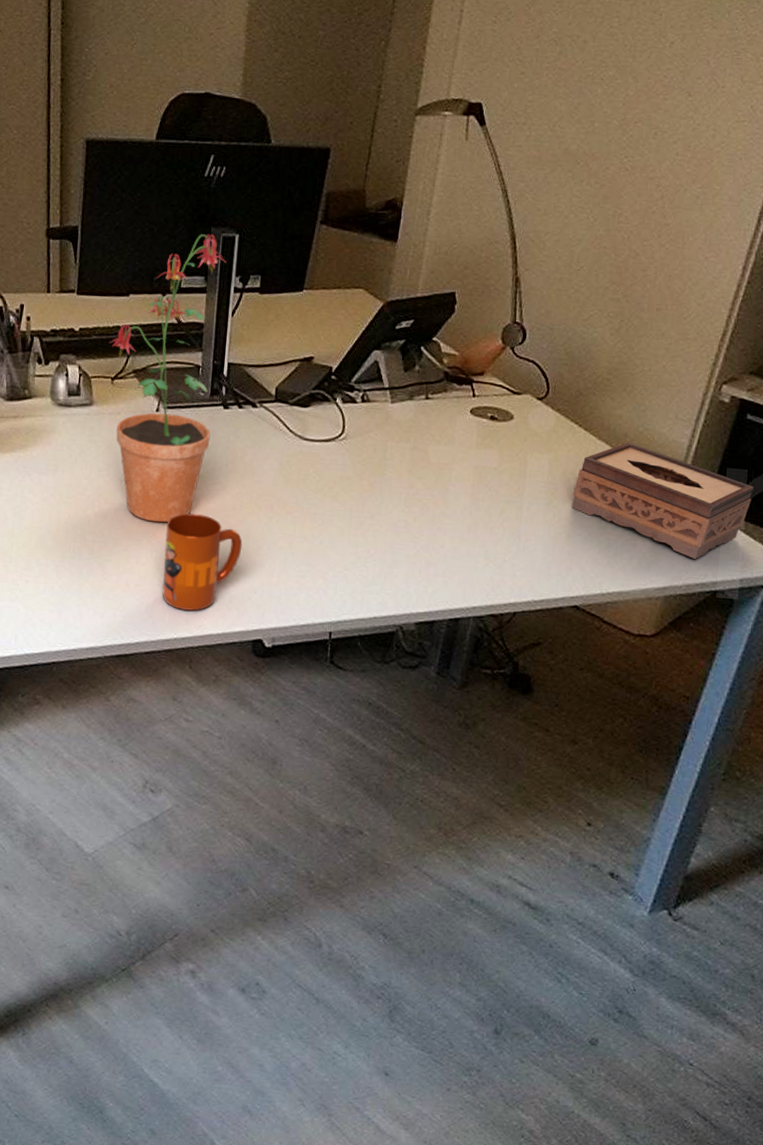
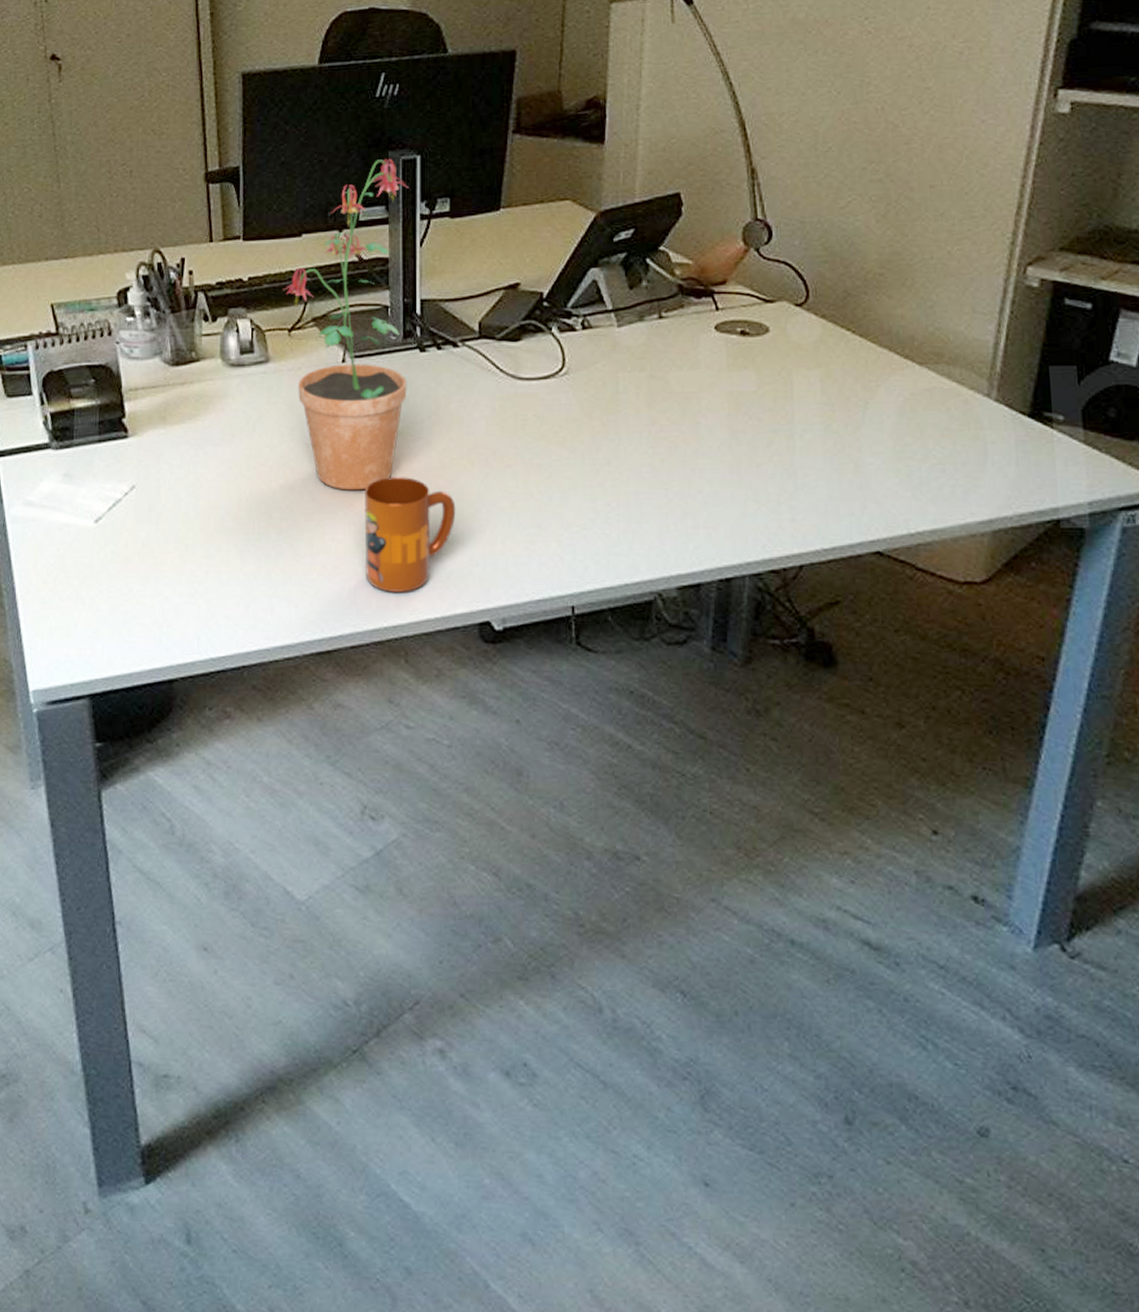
tissue box: present [571,442,754,559] -> none [855,345,1088,481]

